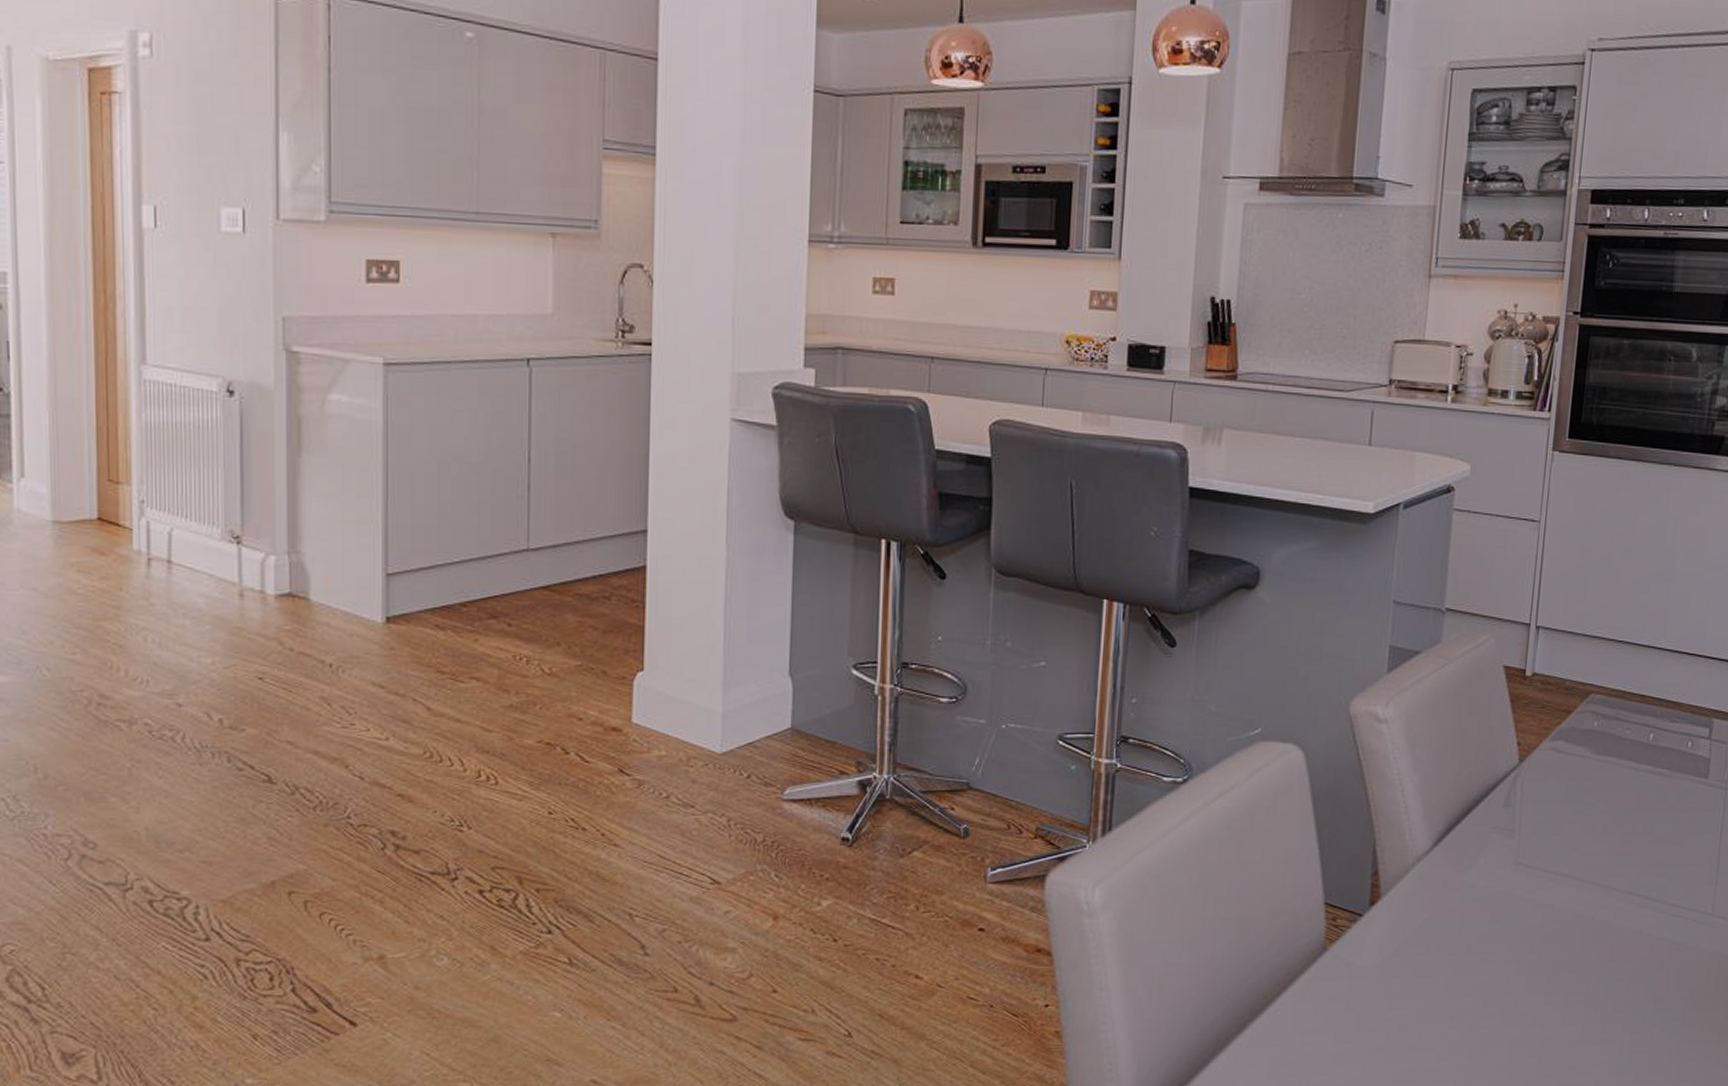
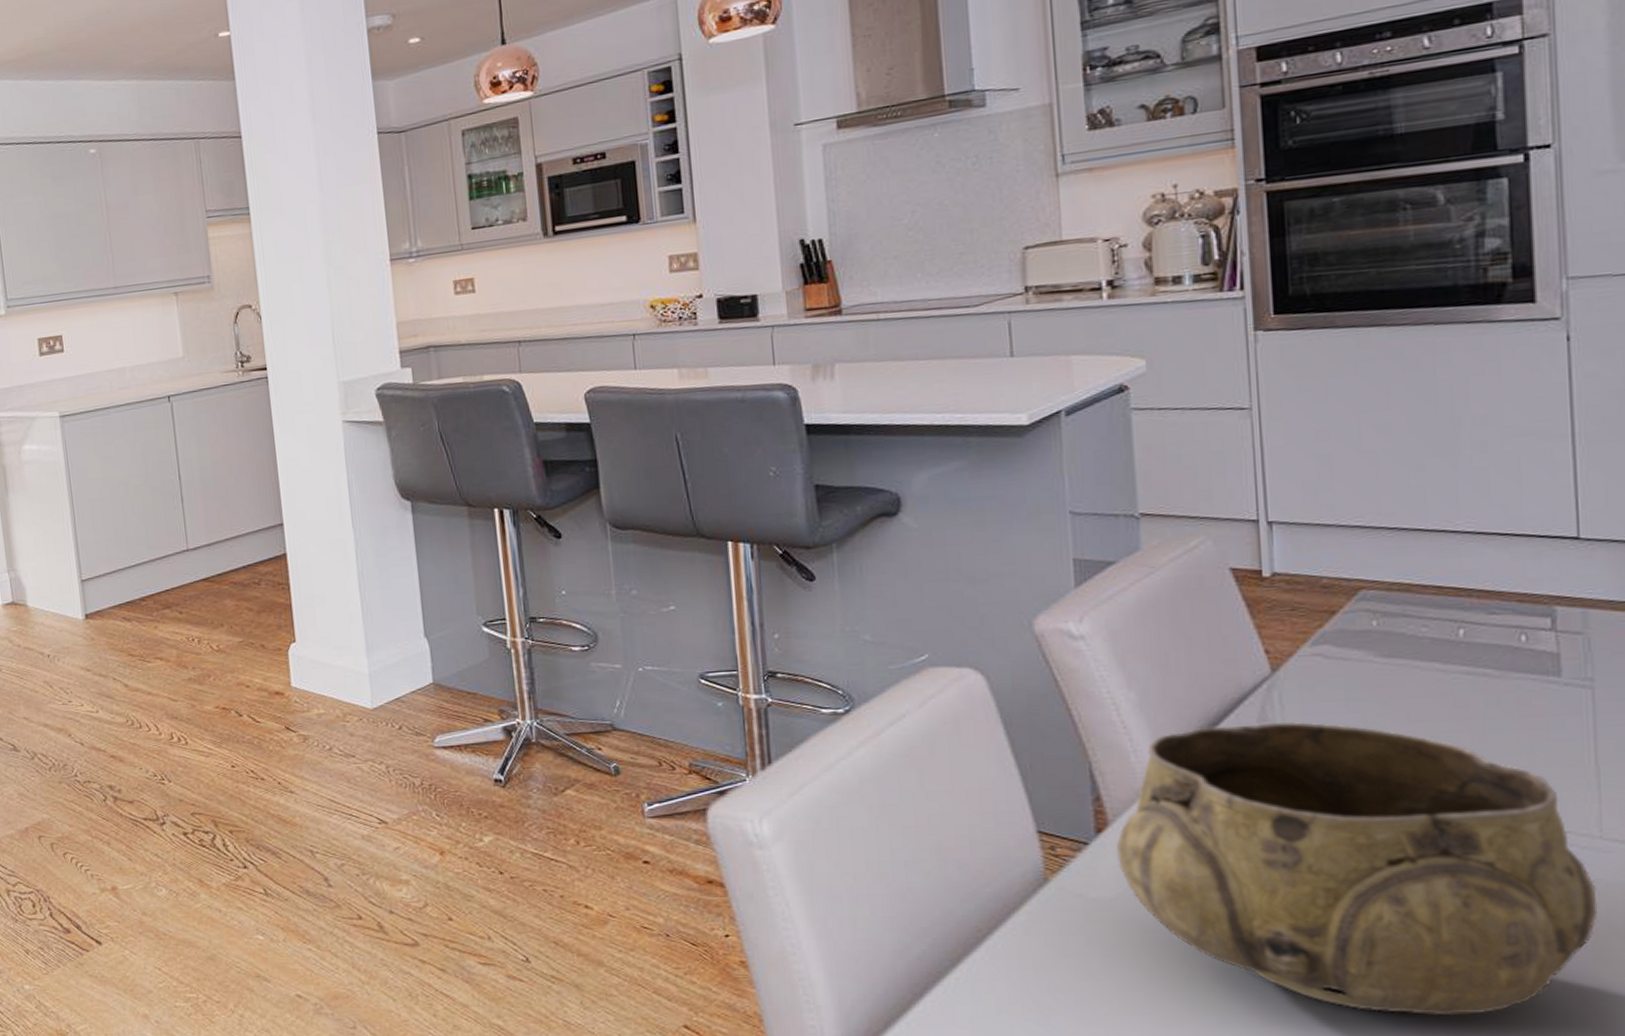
decorative bowl: none [1382,807,1704,1067] -> present [1115,721,1598,1016]

